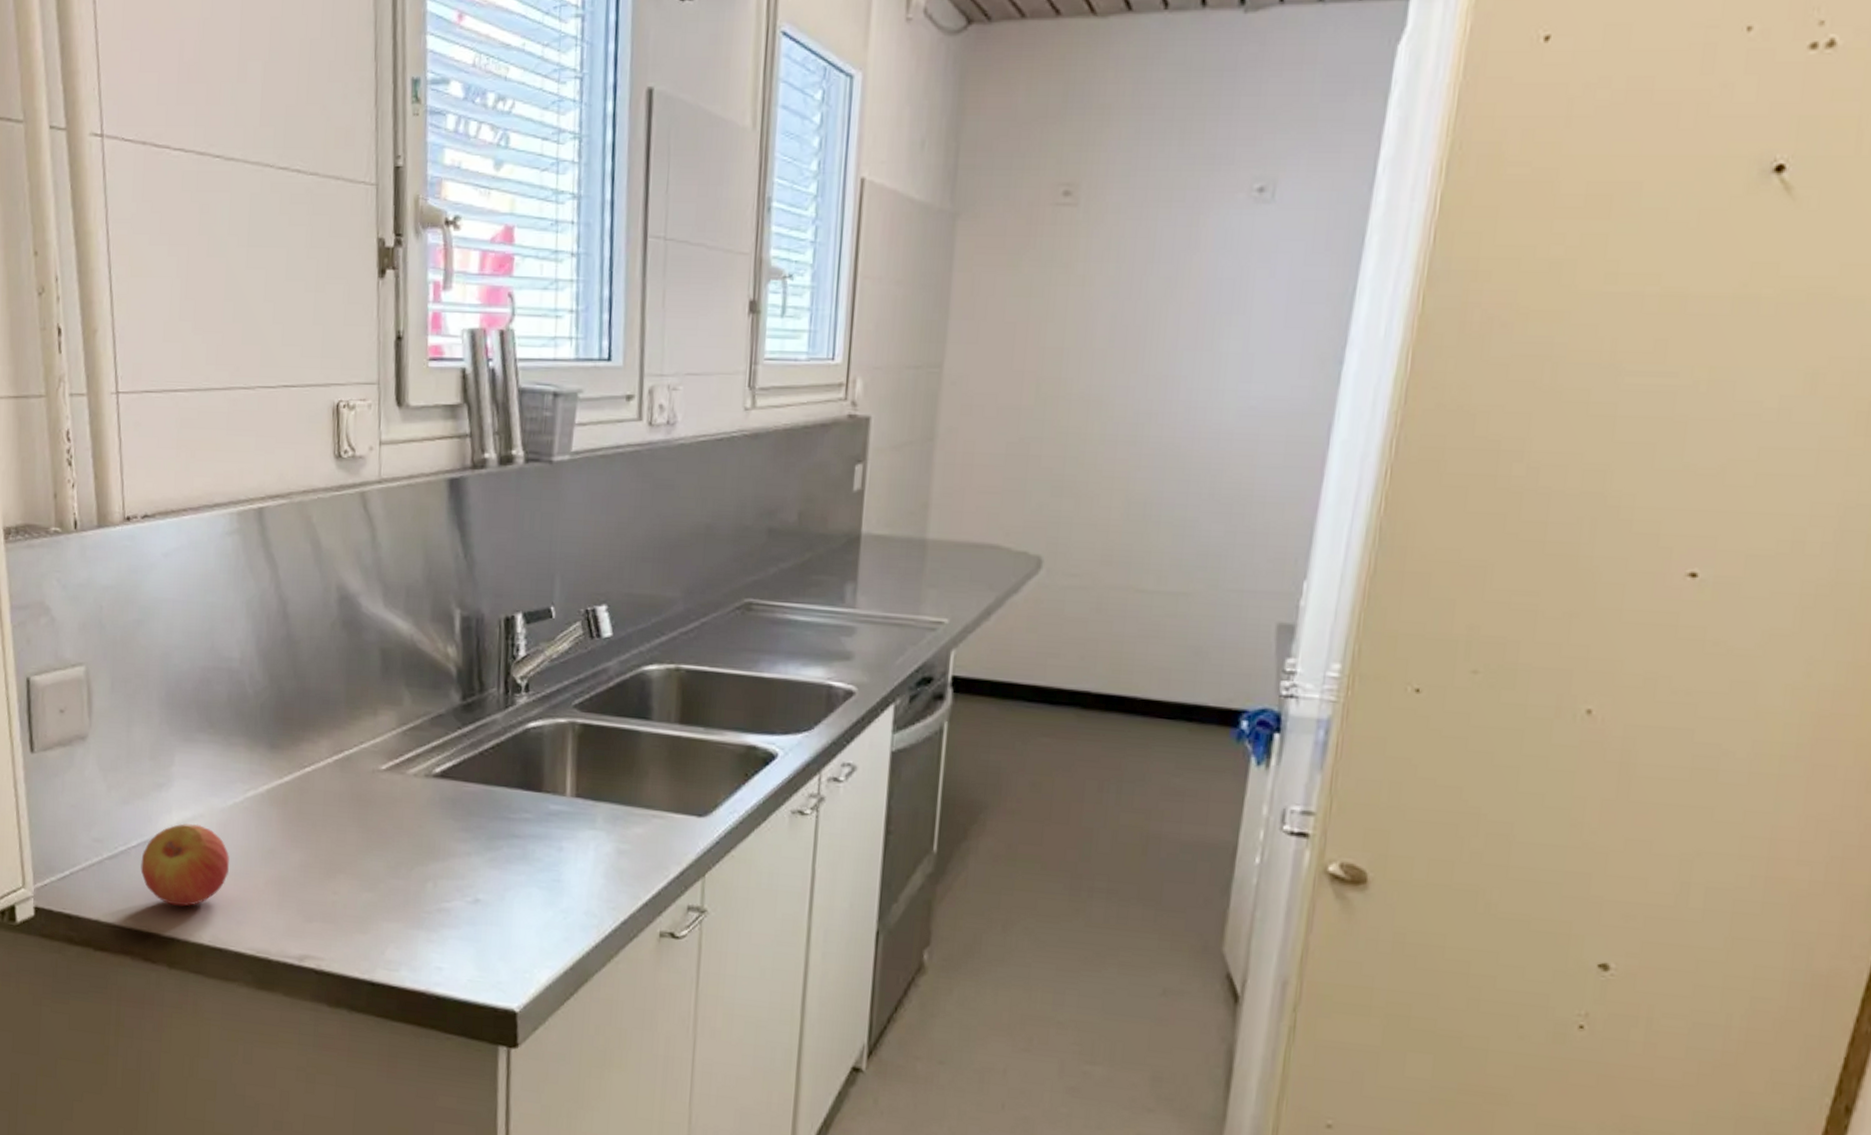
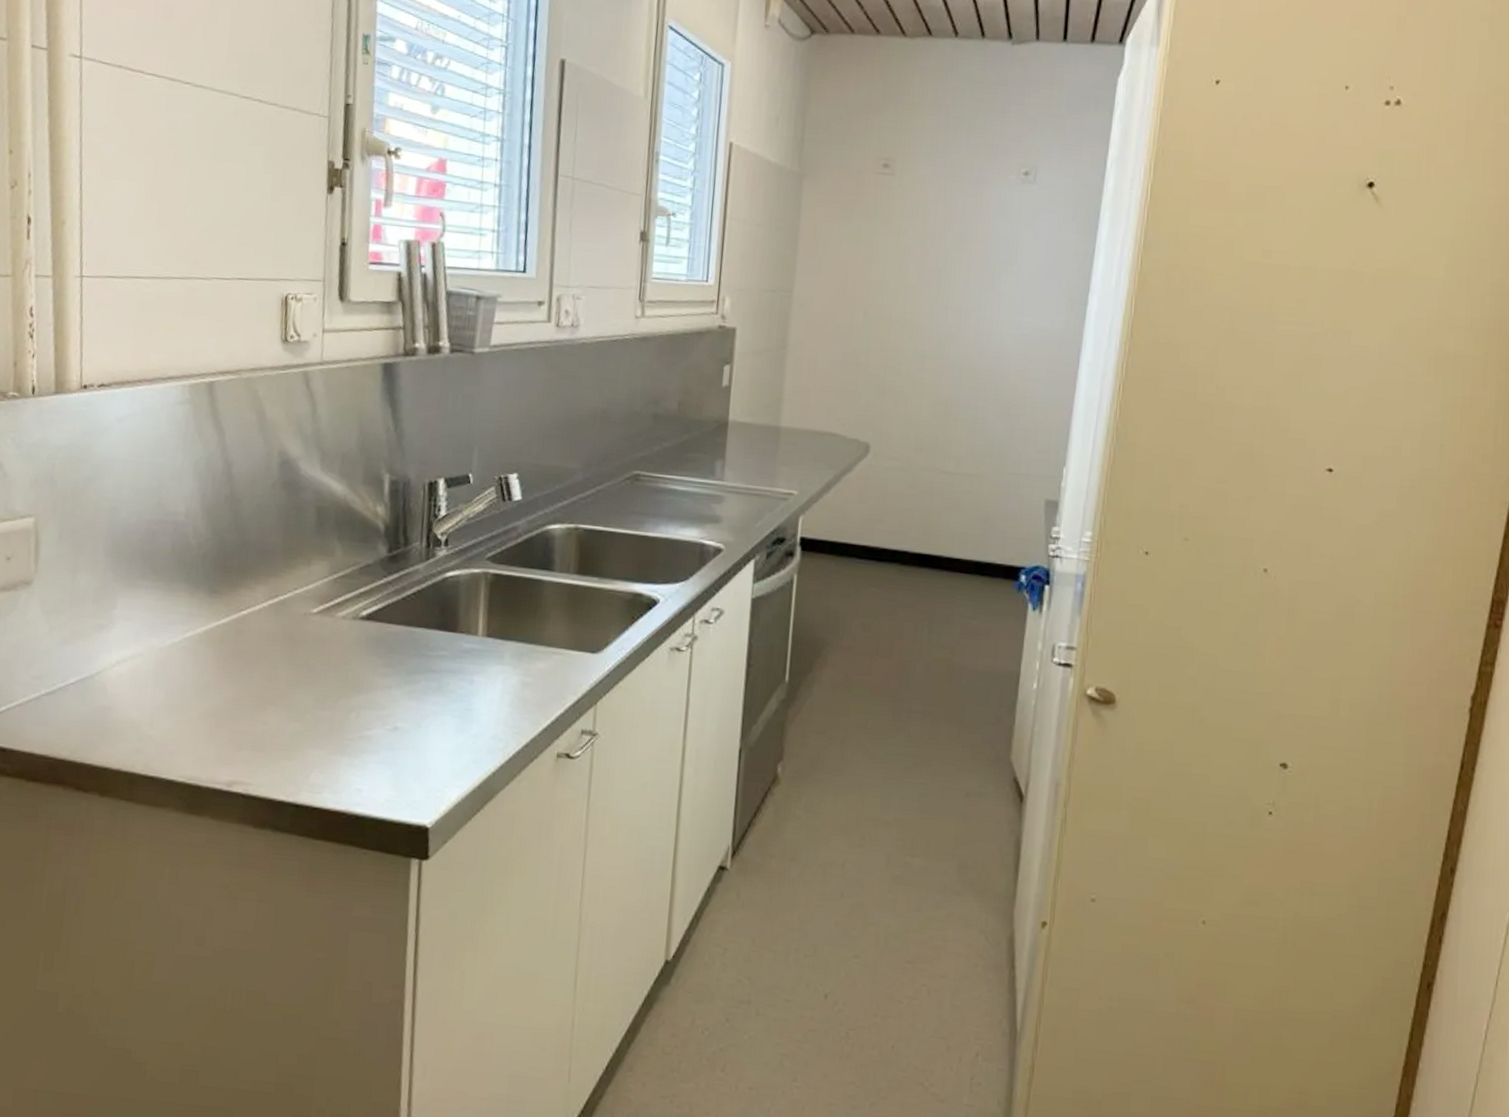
apple: present [140,823,229,907] -> none [77,661,166,739]

